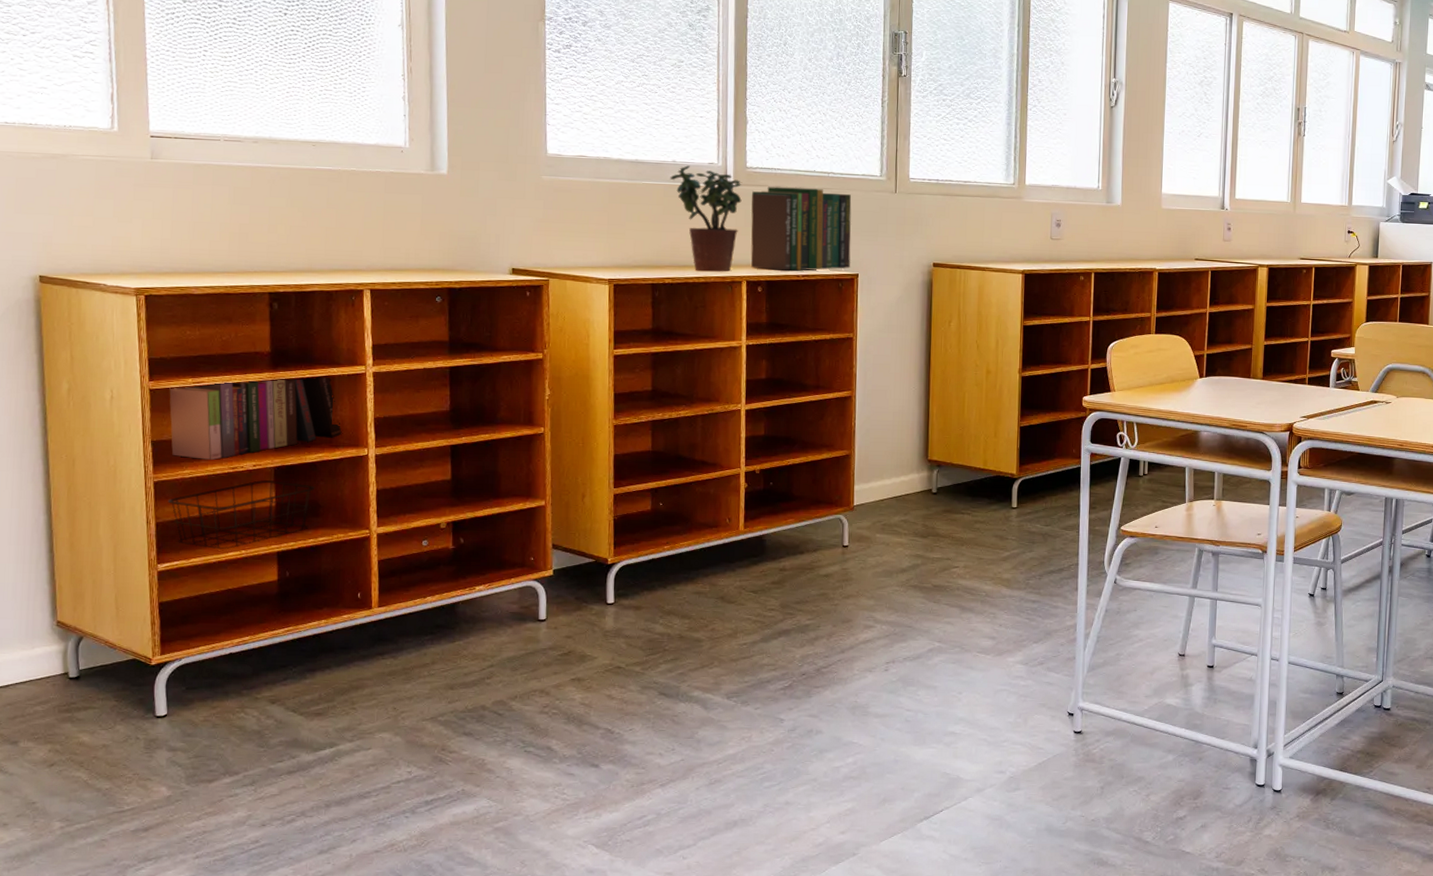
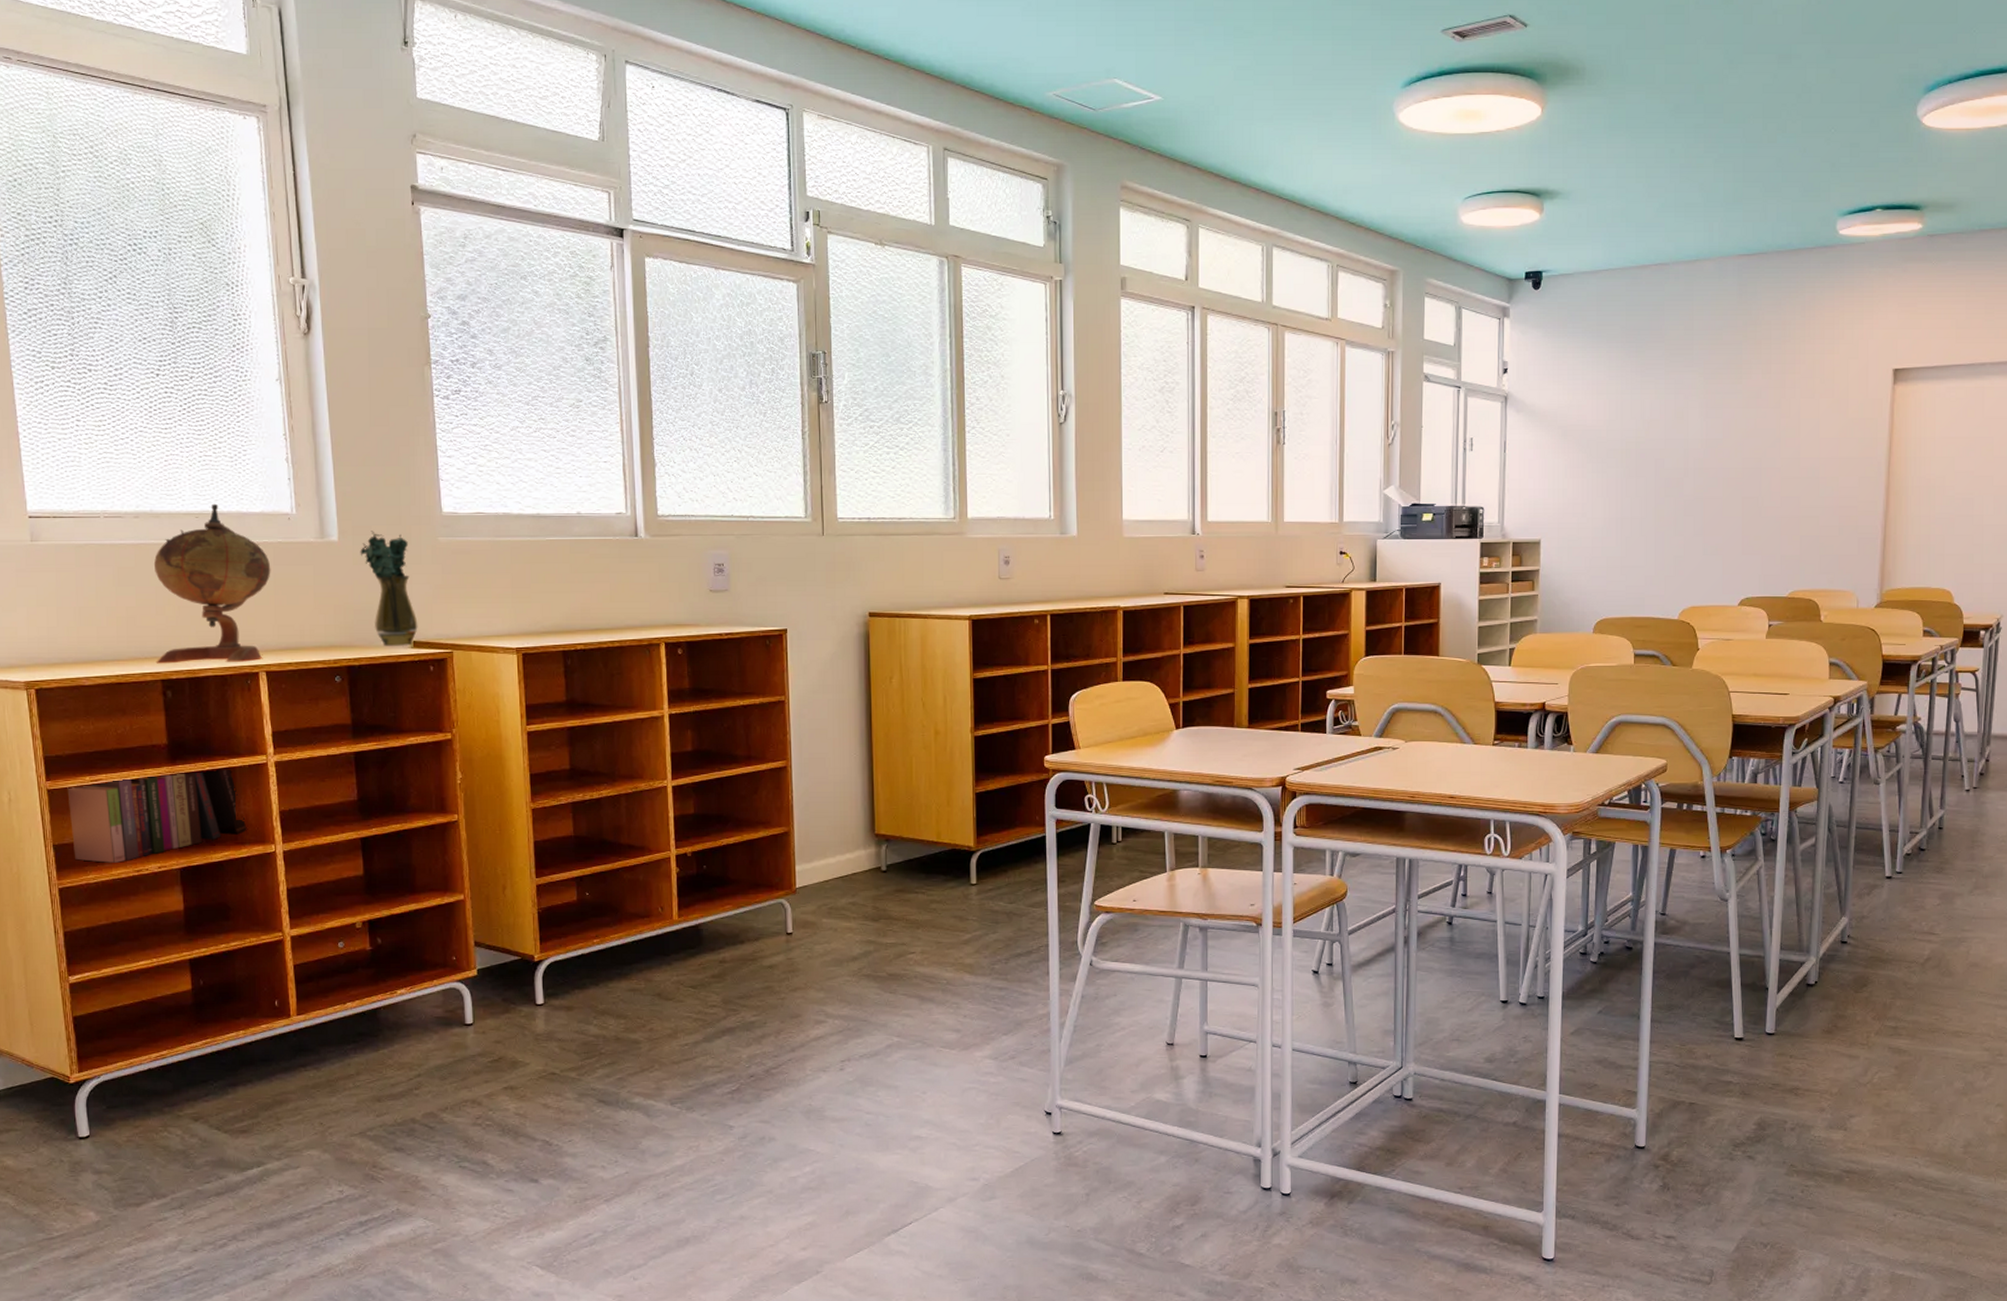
basket: present [167,480,316,550] -> none [74,883,224,959]
globe: none [264,134,382,280] -> present [153,503,271,664]
vase: none [467,166,518,273] -> present [360,531,418,647]
potted plant: present [670,165,742,272] -> none [575,517,655,635]
books: present [750,186,852,271] -> none [664,535,777,629]

